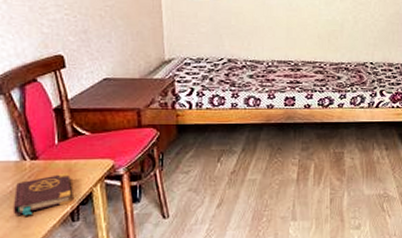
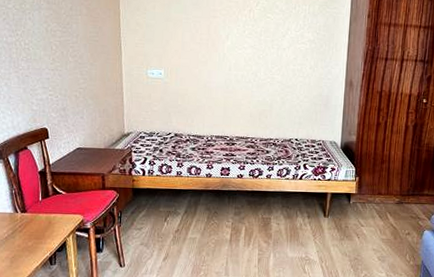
book: present [13,173,72,216] -> none [7,224,51,258]

